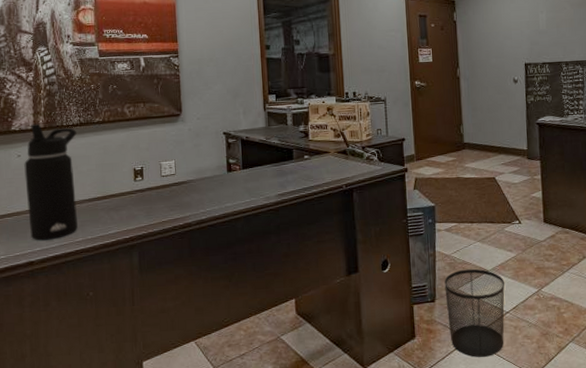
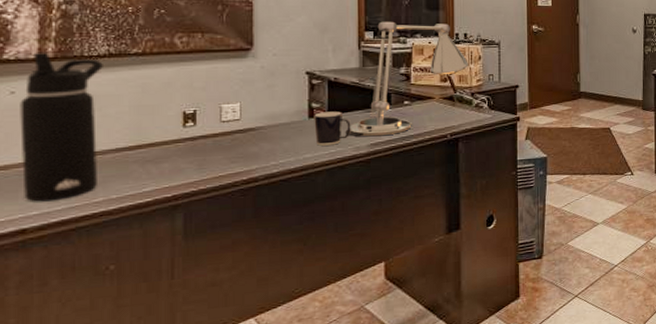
mug: none [231,166,262,196] -> present [314,111,351,146]
desk lamp: none [257,84,358,188] -> present [345,21,468,137]
waste bin: present [444,268,505,357] -> none [553,222,615,314]

